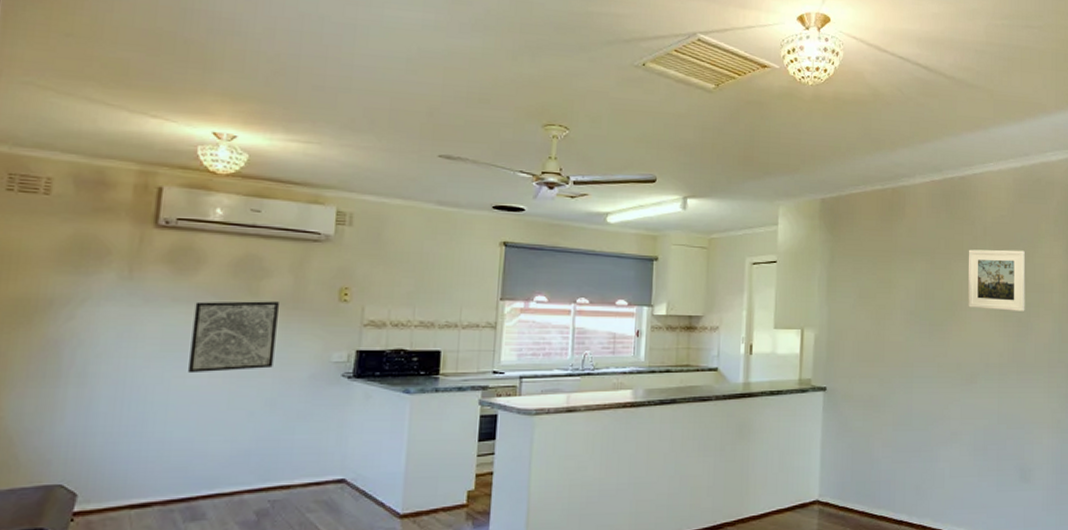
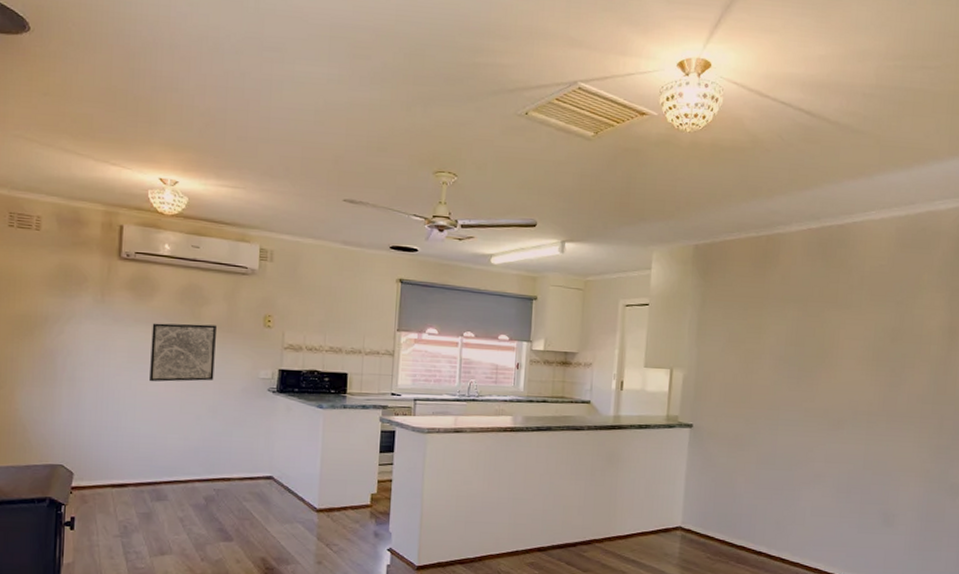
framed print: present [968,249,1026,311] -> none [839,298,904,362]

